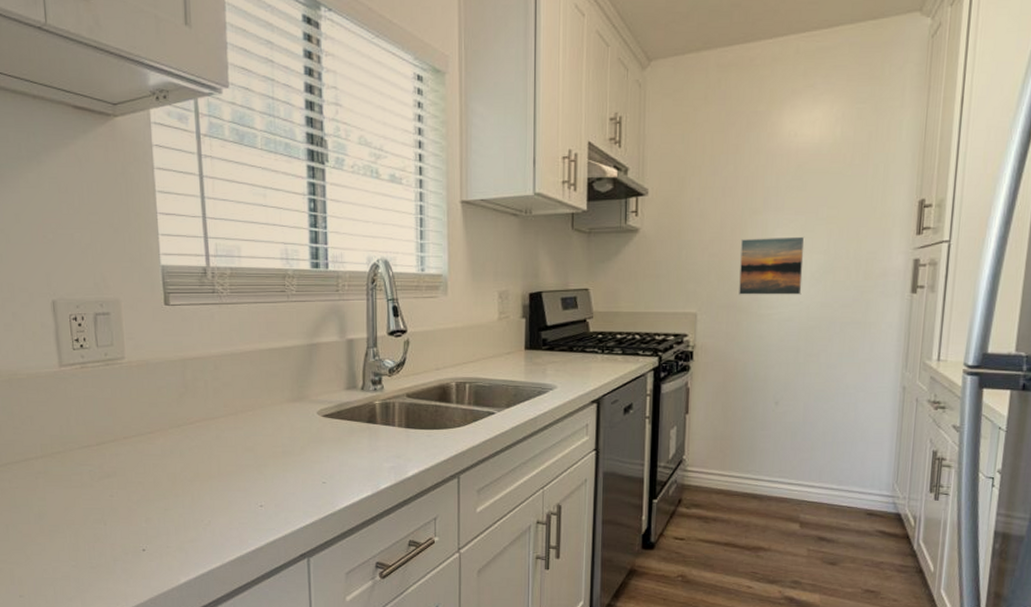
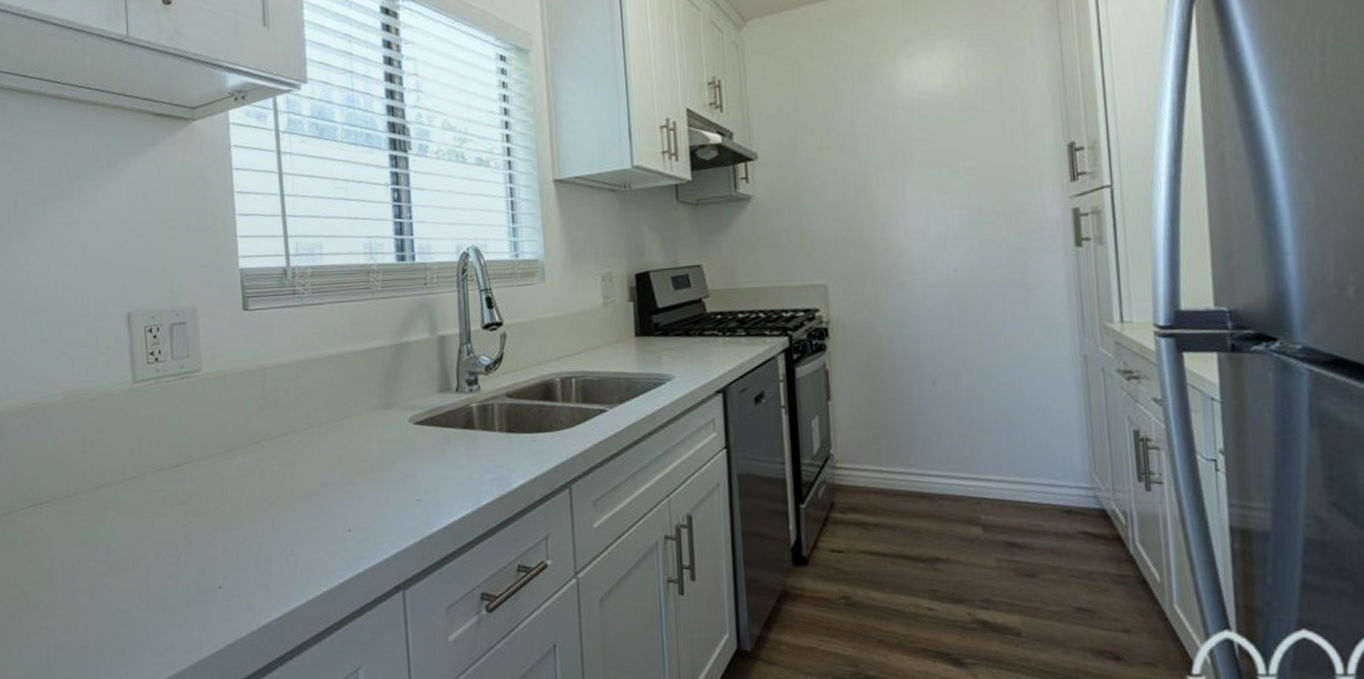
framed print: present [738,236,805,295] -> none [867,192,946,261]

